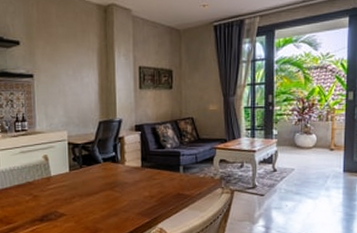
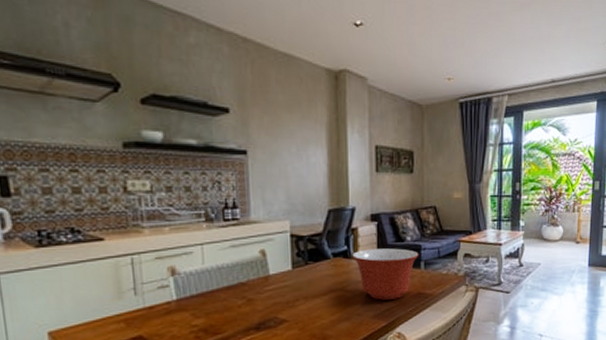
mixing bowl: none [119,154,178,199] -> present [352,248,419,300]

